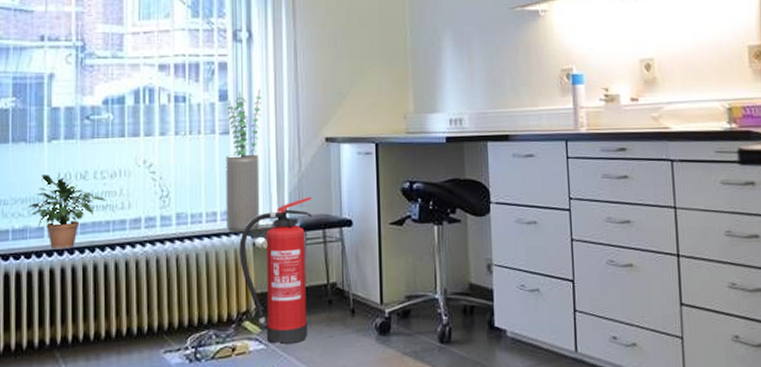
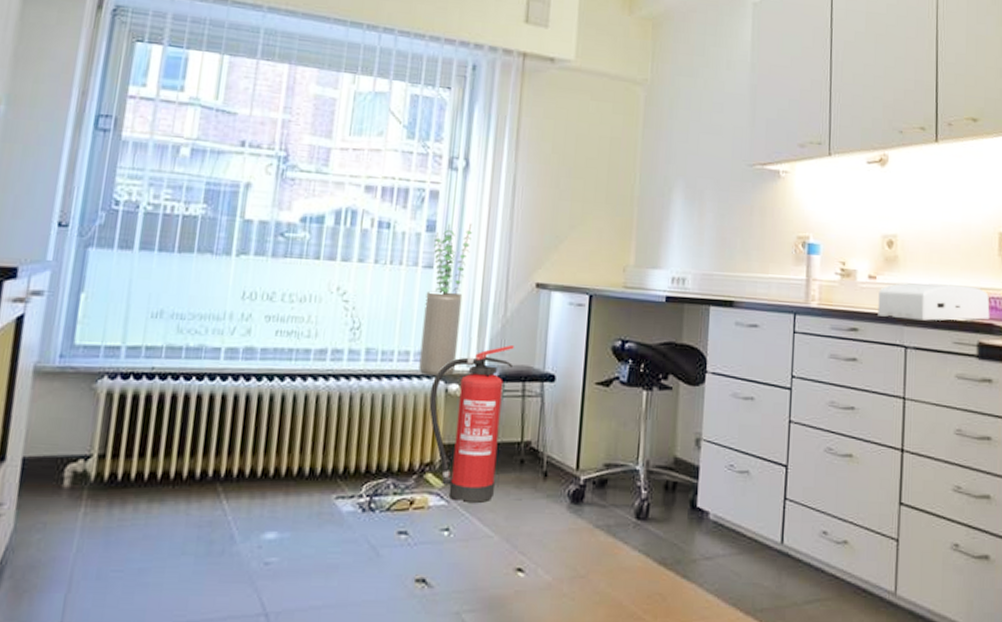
potted plant: present [26,175,107,250] -> none [204,291,292,375]
tissue dispenser: none [642,98,747,135] -> present [878,283,990,321]

